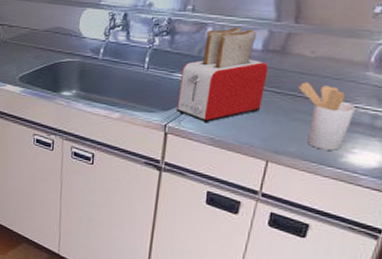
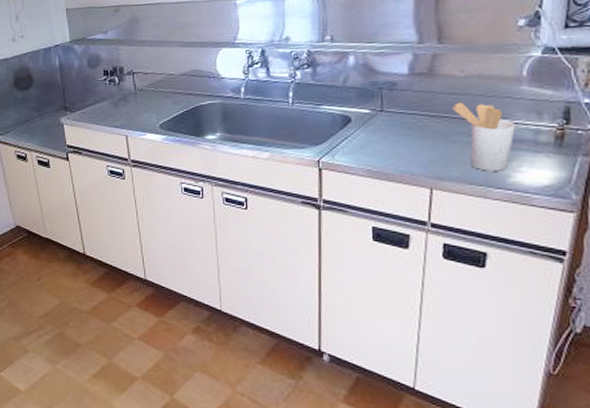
toaster: present [176,27,269,123] -> none [327,53,418,155]

